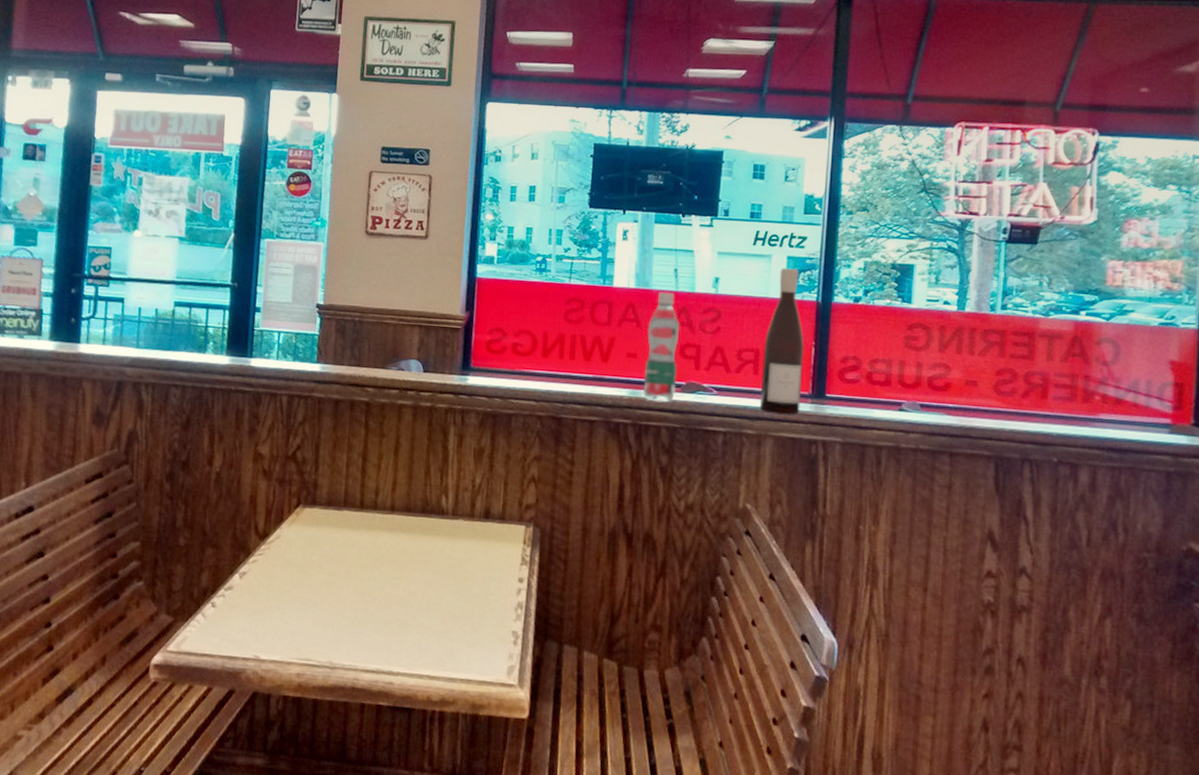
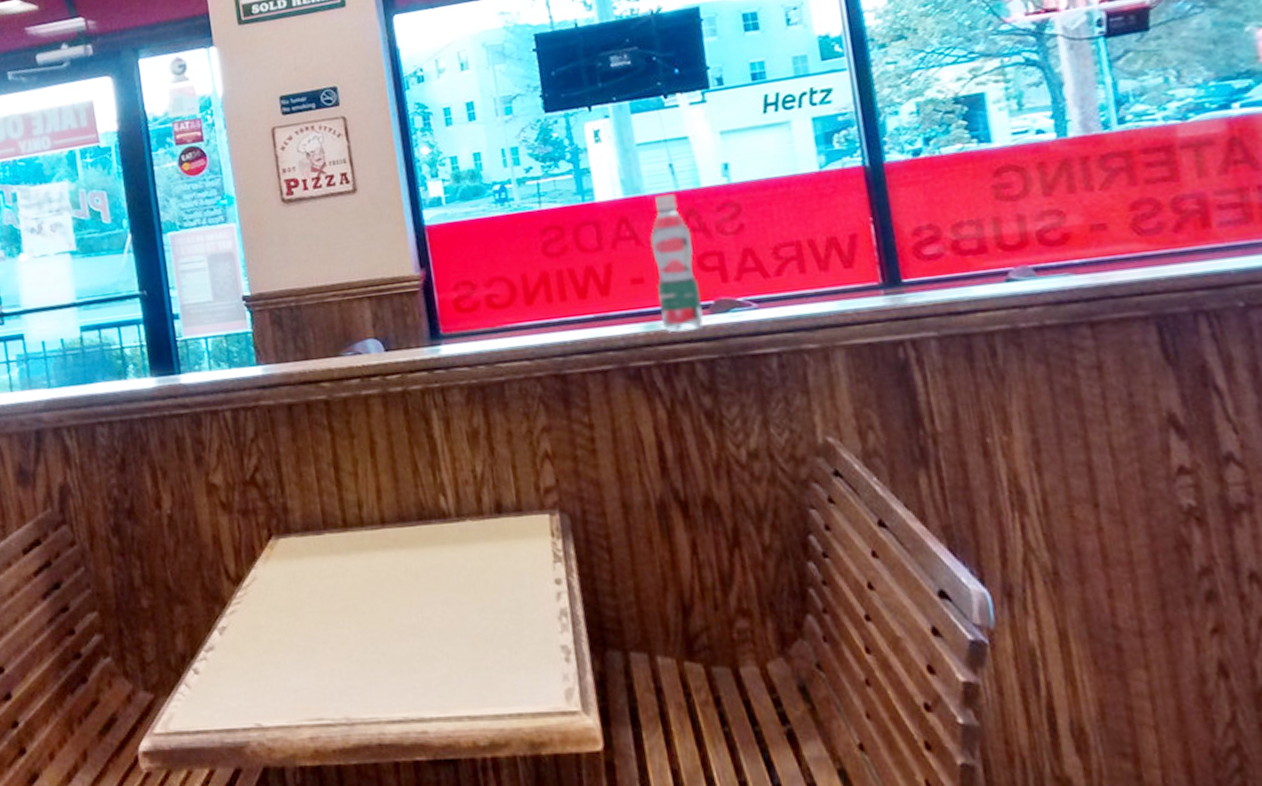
bottle: present [759,267,804,416] -> none [804,130,873,319]

